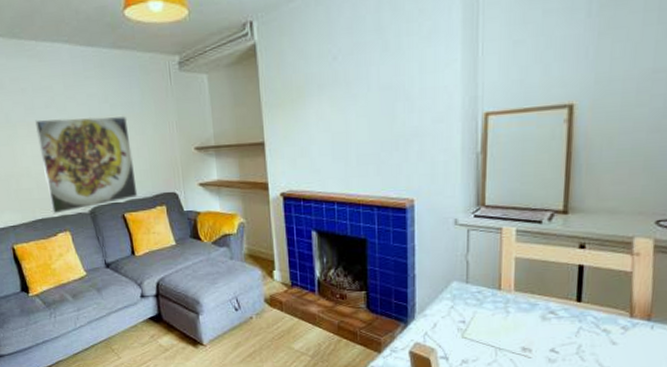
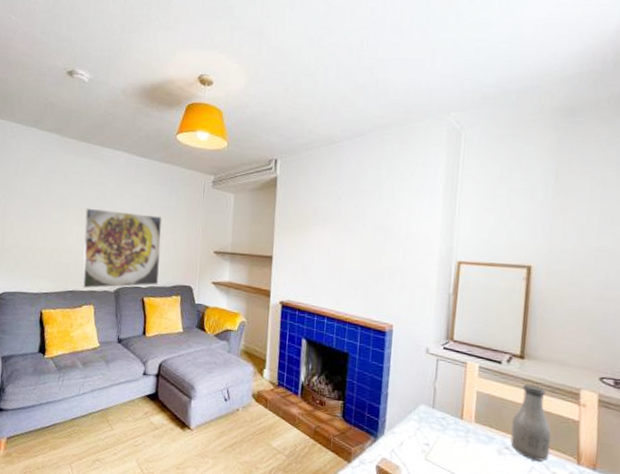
bottle: none [555,240,601,320] -> present [510,383,552,462]

